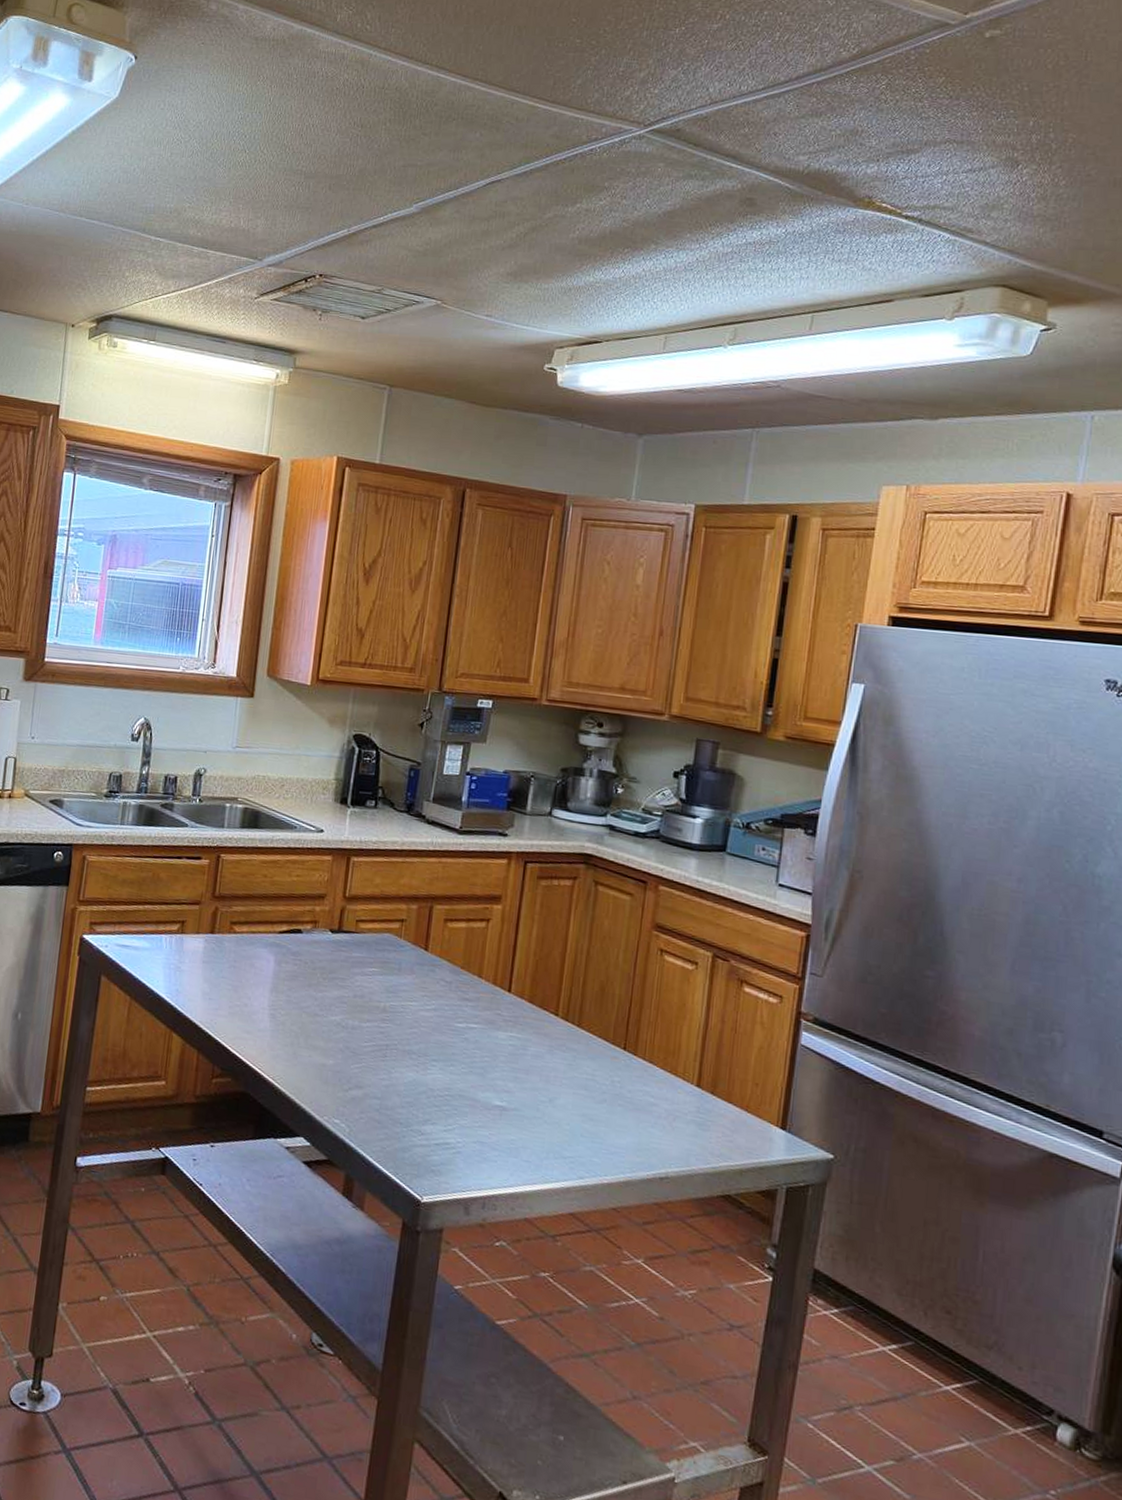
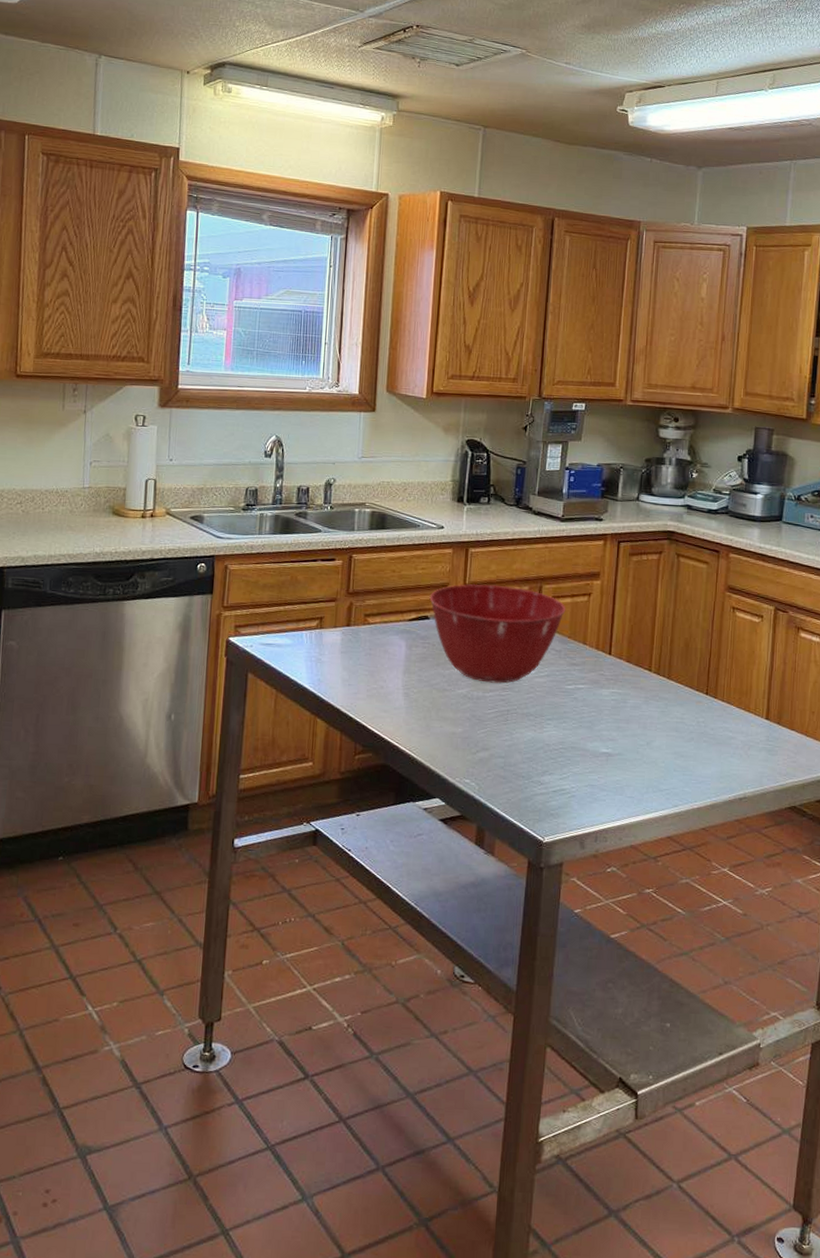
mixing bowl: none [303,897,460,1014] -> present [429,583,566,684]

